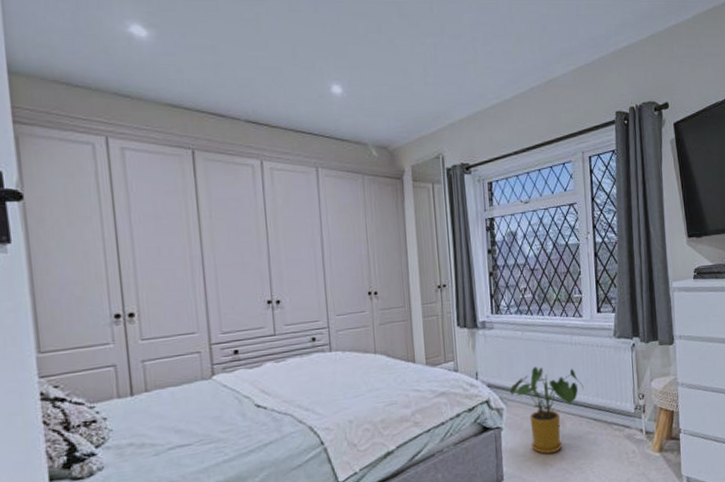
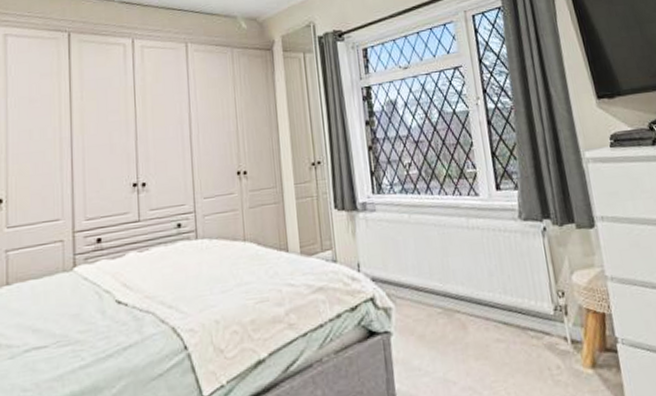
house plant: present [509,366,584,454] -> none [398,255,488,367]

